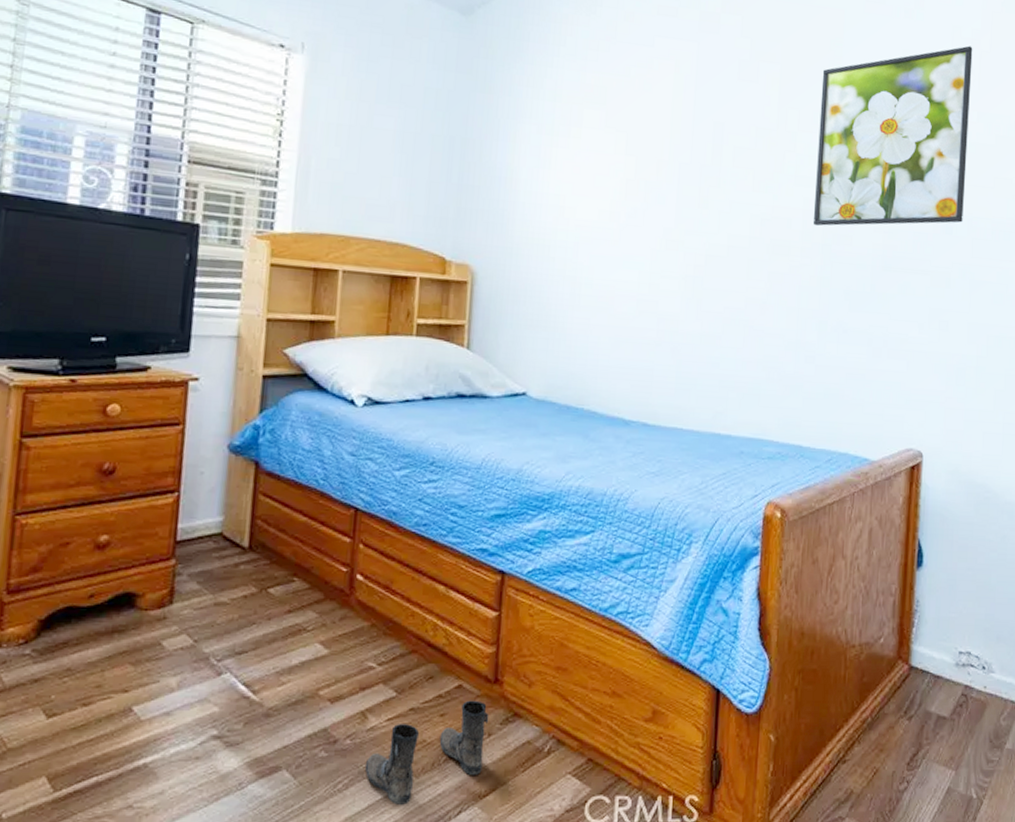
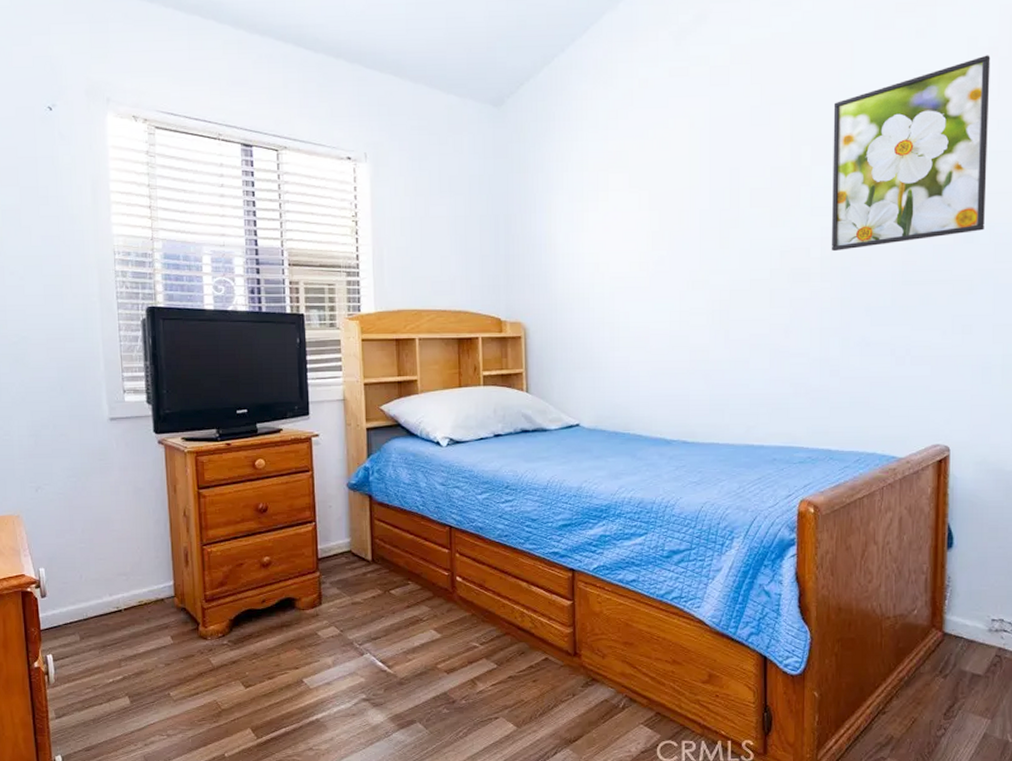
boots: present [364,700,489,805] -> none [478,669,572,748]

